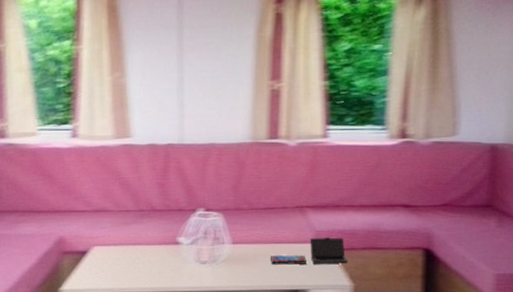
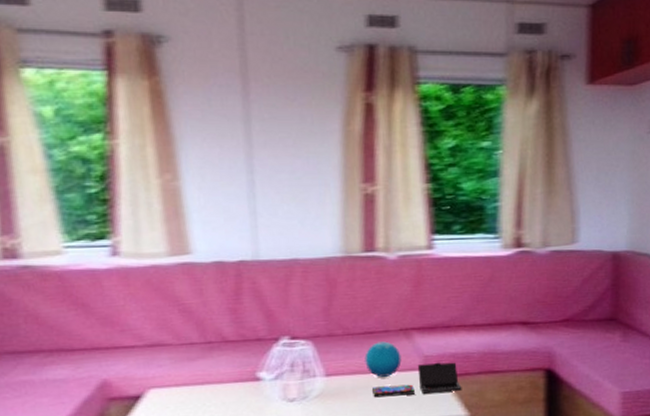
decorative orb: none [265,216,296,247] -> present [365,341,402,377]

